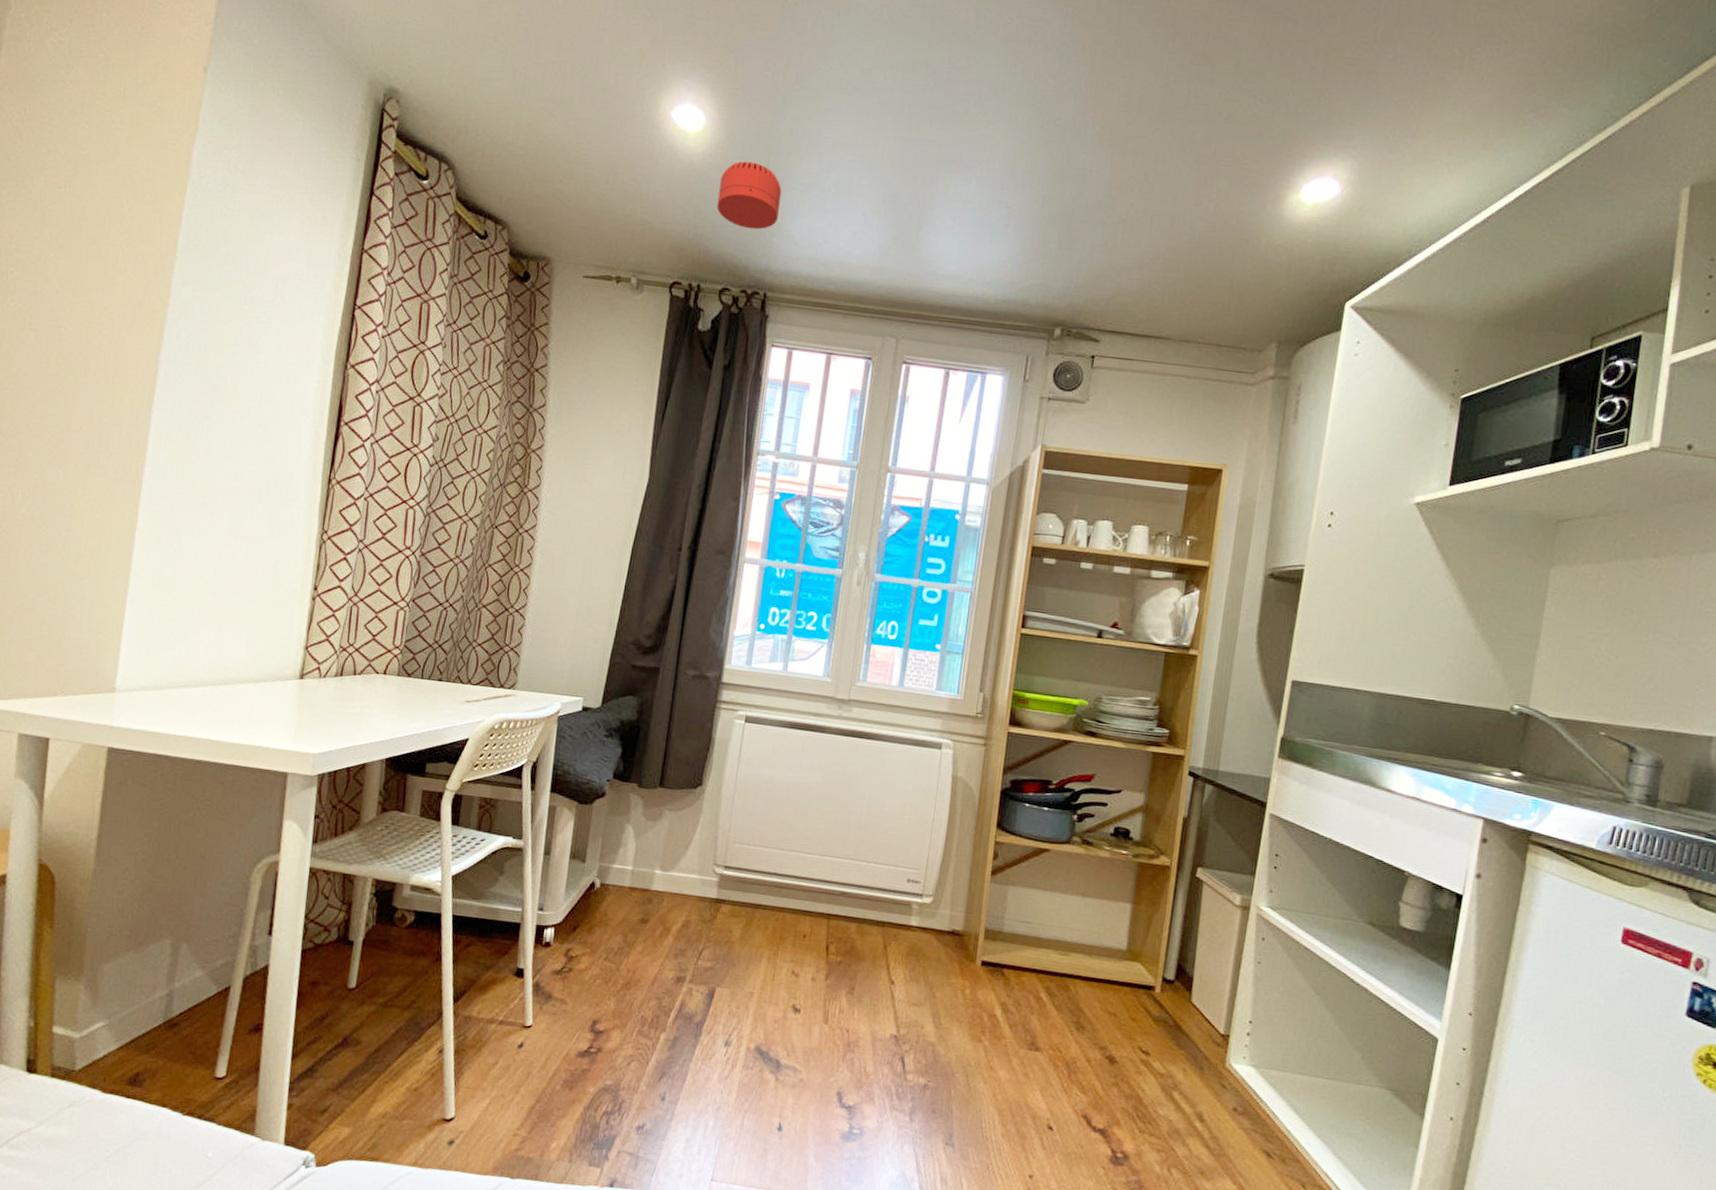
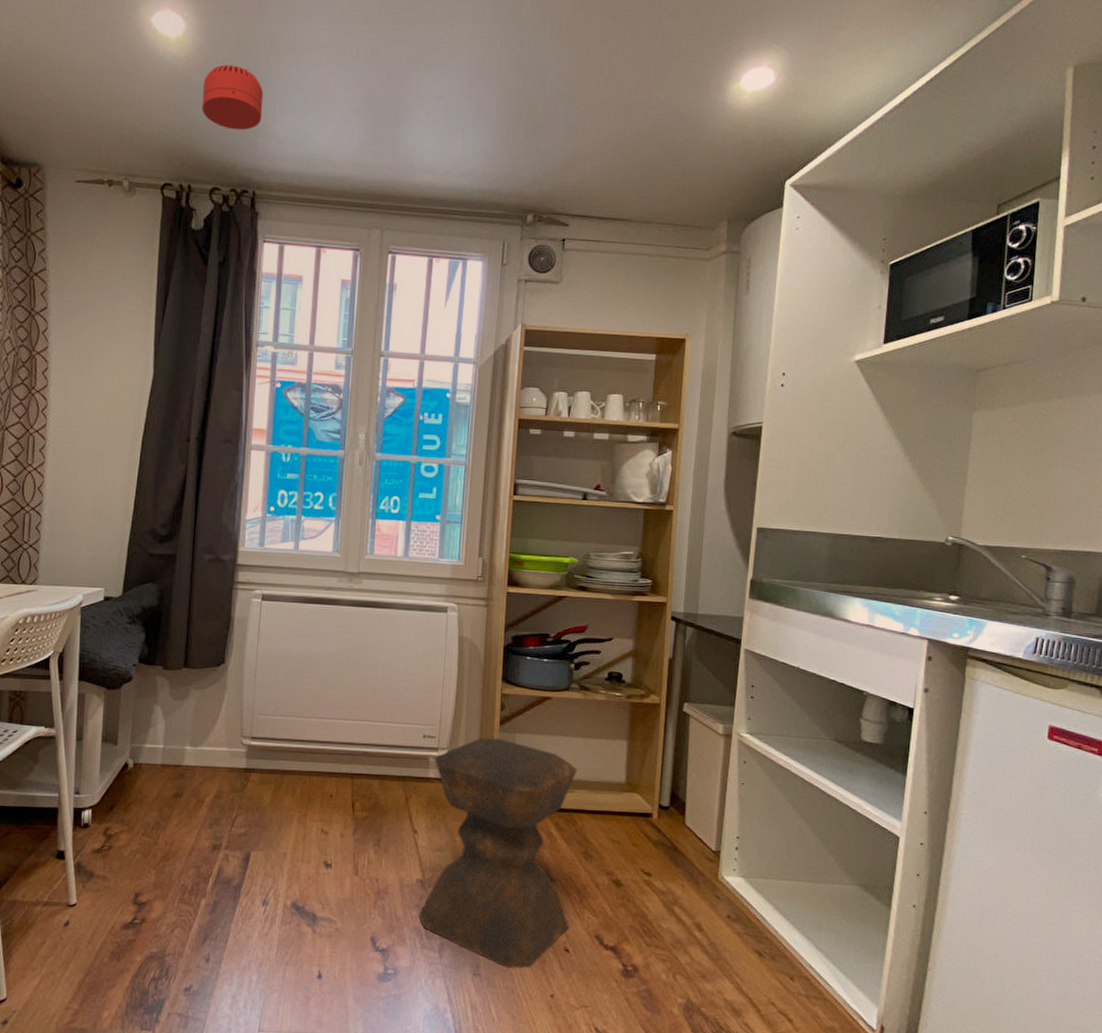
stool: none [890,887,1074,1143] -> present [418,737,578,969]

